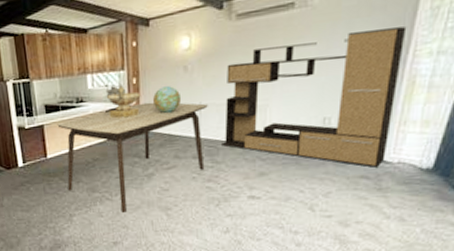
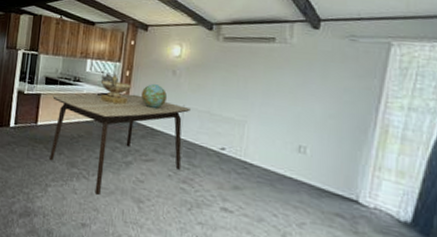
media console: present [222,26,407,168] -> none [200,69,378,208]

